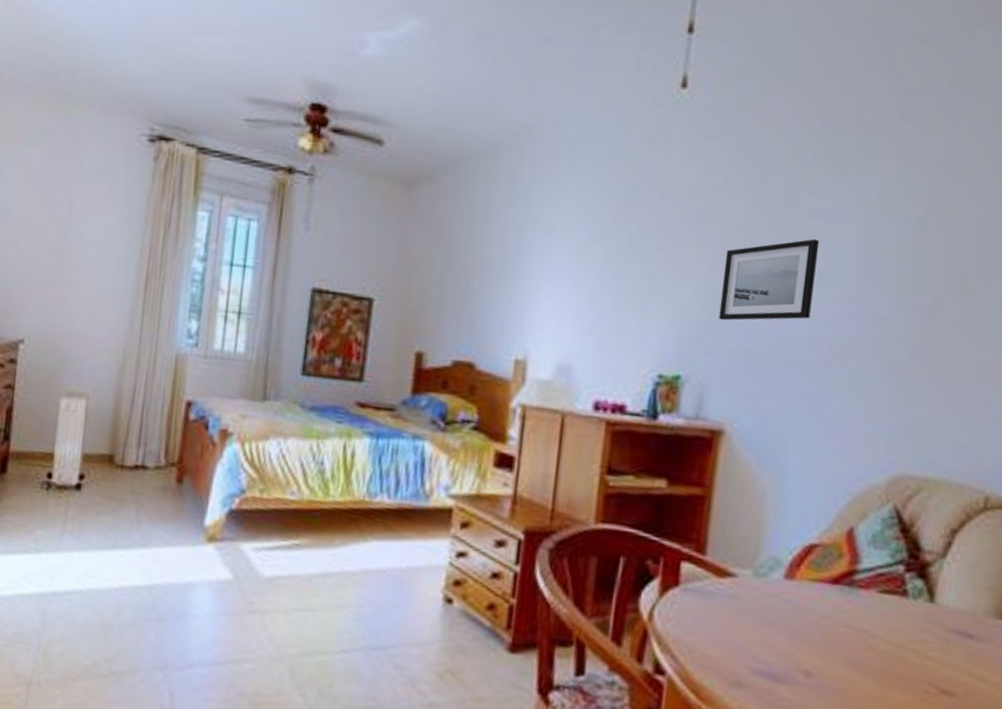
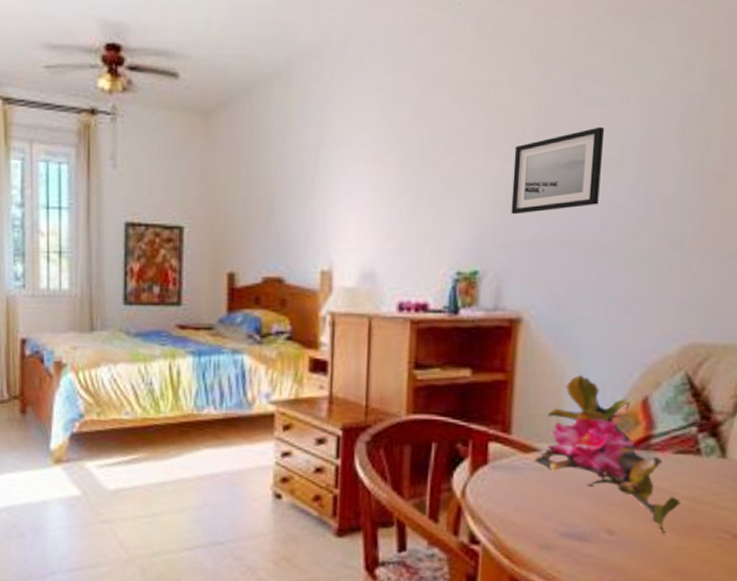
flower: none [728,497,885,683] -> present [533,375,681,535]

